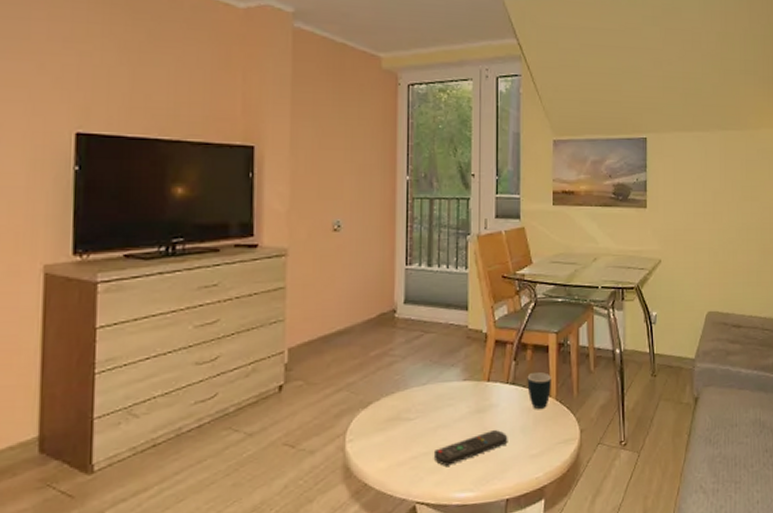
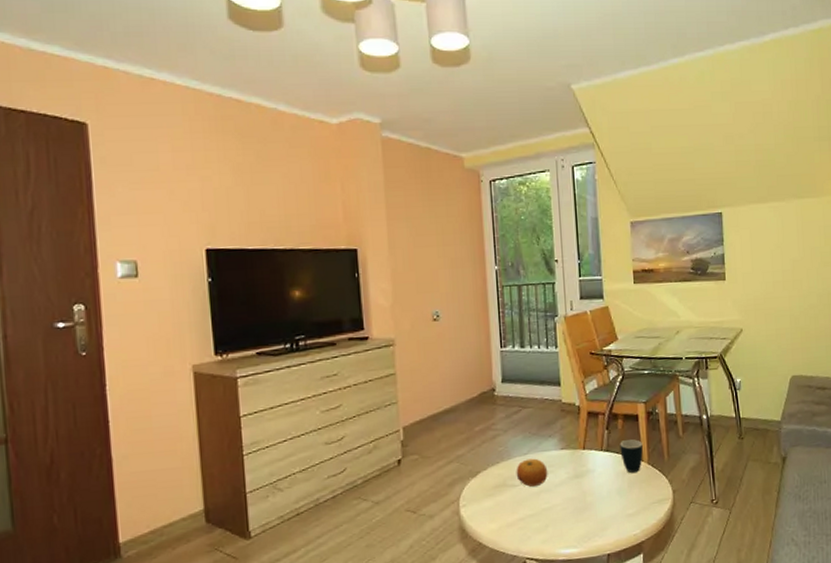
fruit: none [412,389,447,422] -> present [516,458,548,488]
remote control: present [433,429,508,466] -> none [538,492,606,526]

